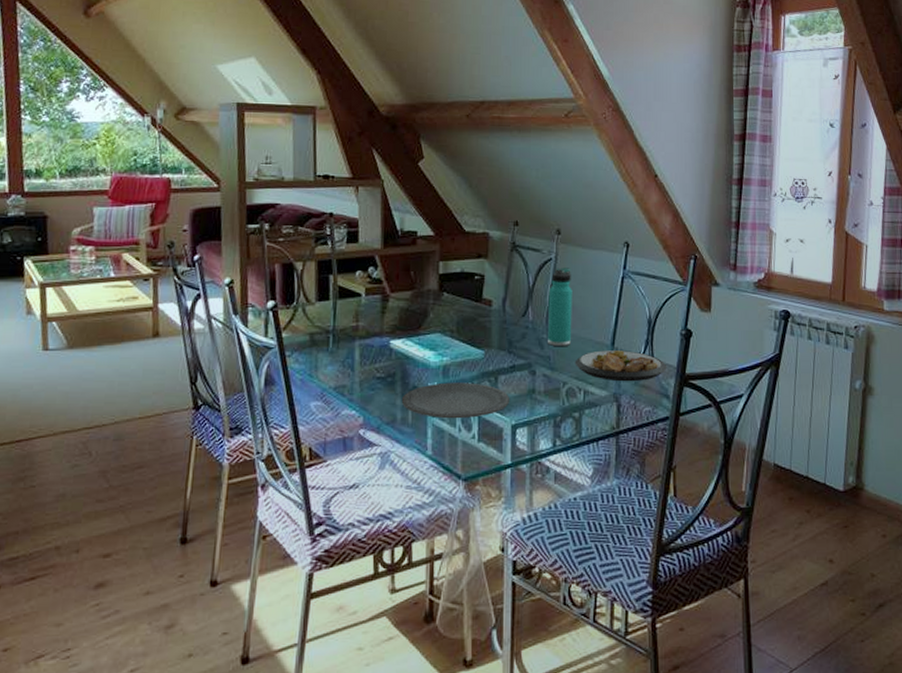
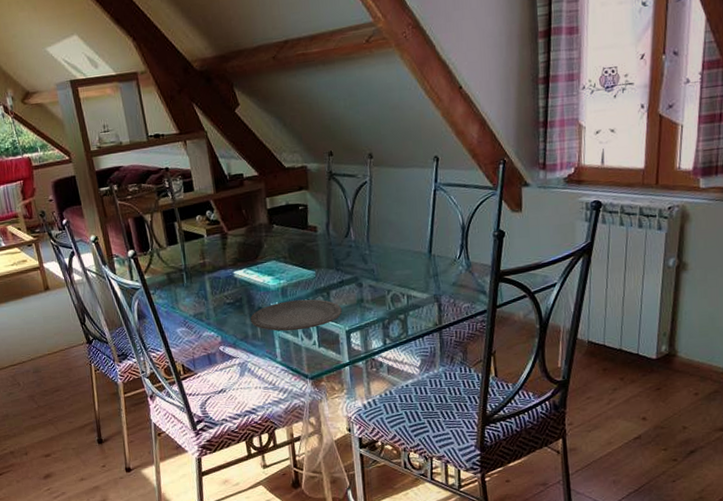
thermos bottle: present [548,267,572,346] -> none [366,188,392,260]
plate: present [575,350,667,382] -> none [396,256,483,285]

